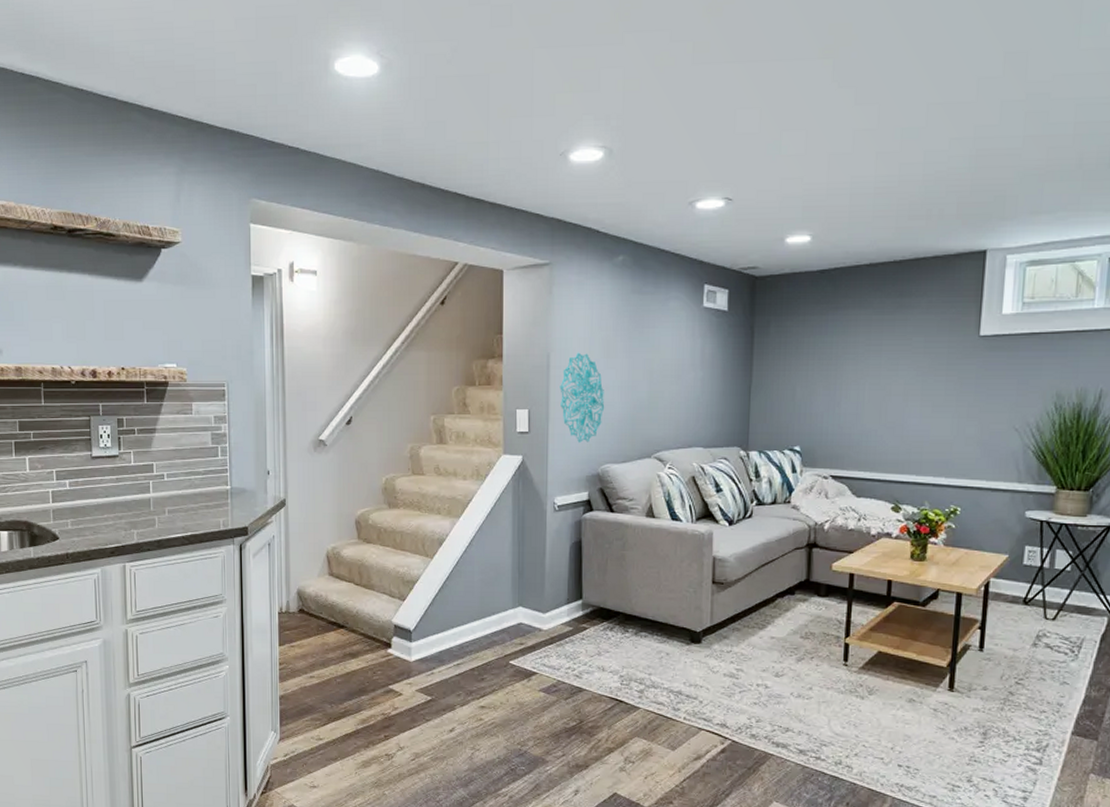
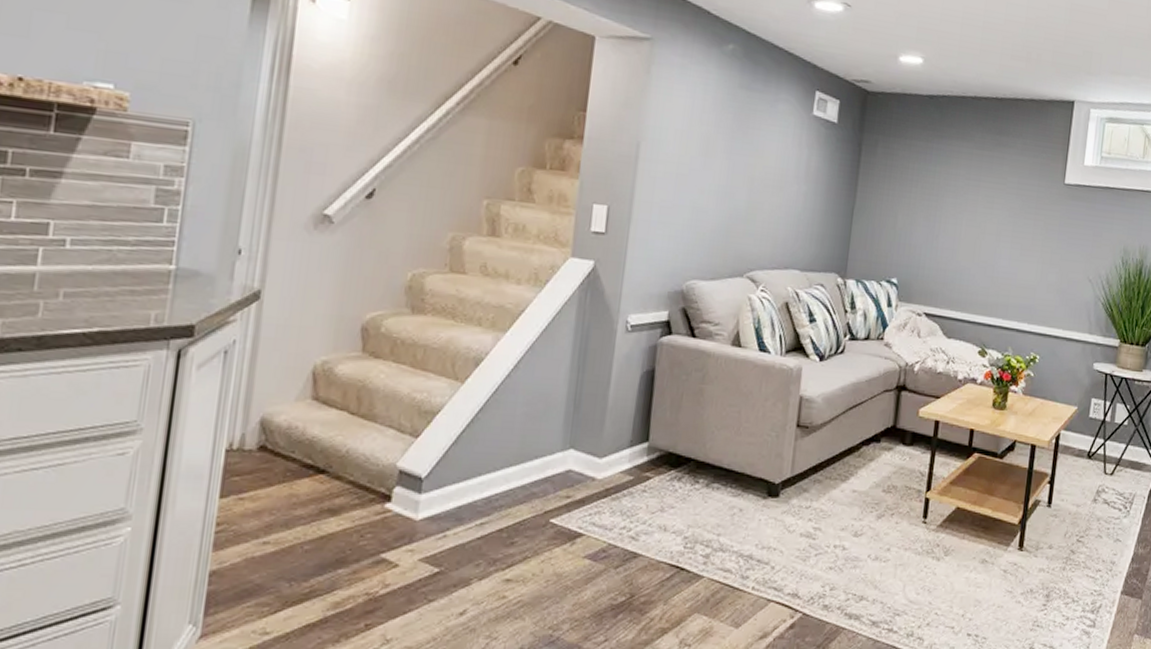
wall decoration: present [560,352,605,443] -> none [646,145,698,253]

